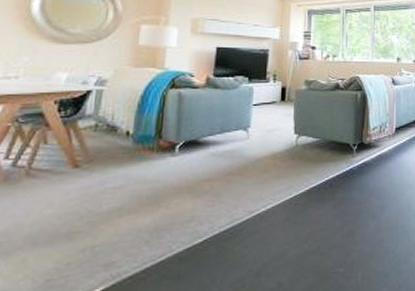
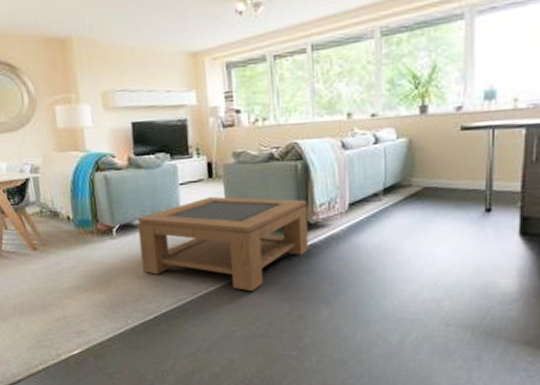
coffee table: none [200,118,363,209] -> present [137,196,309,292]

